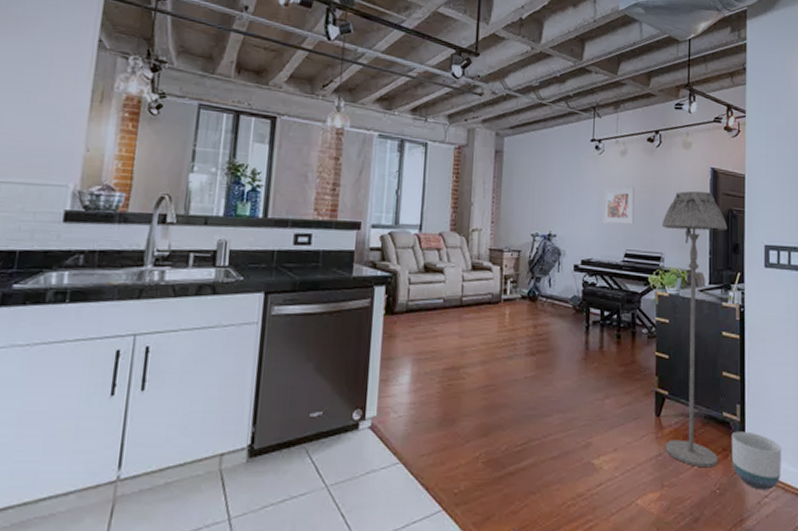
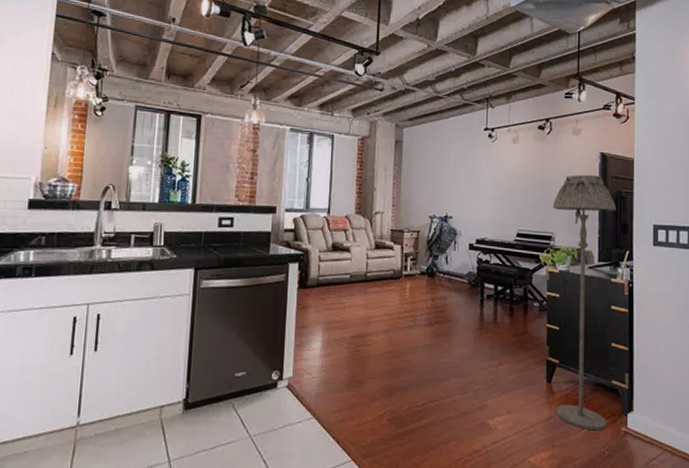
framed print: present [602,187,635,224] -> none [495,172,526,206]
planter: present [731,431,781,490] -> none [620,398,669,453]

